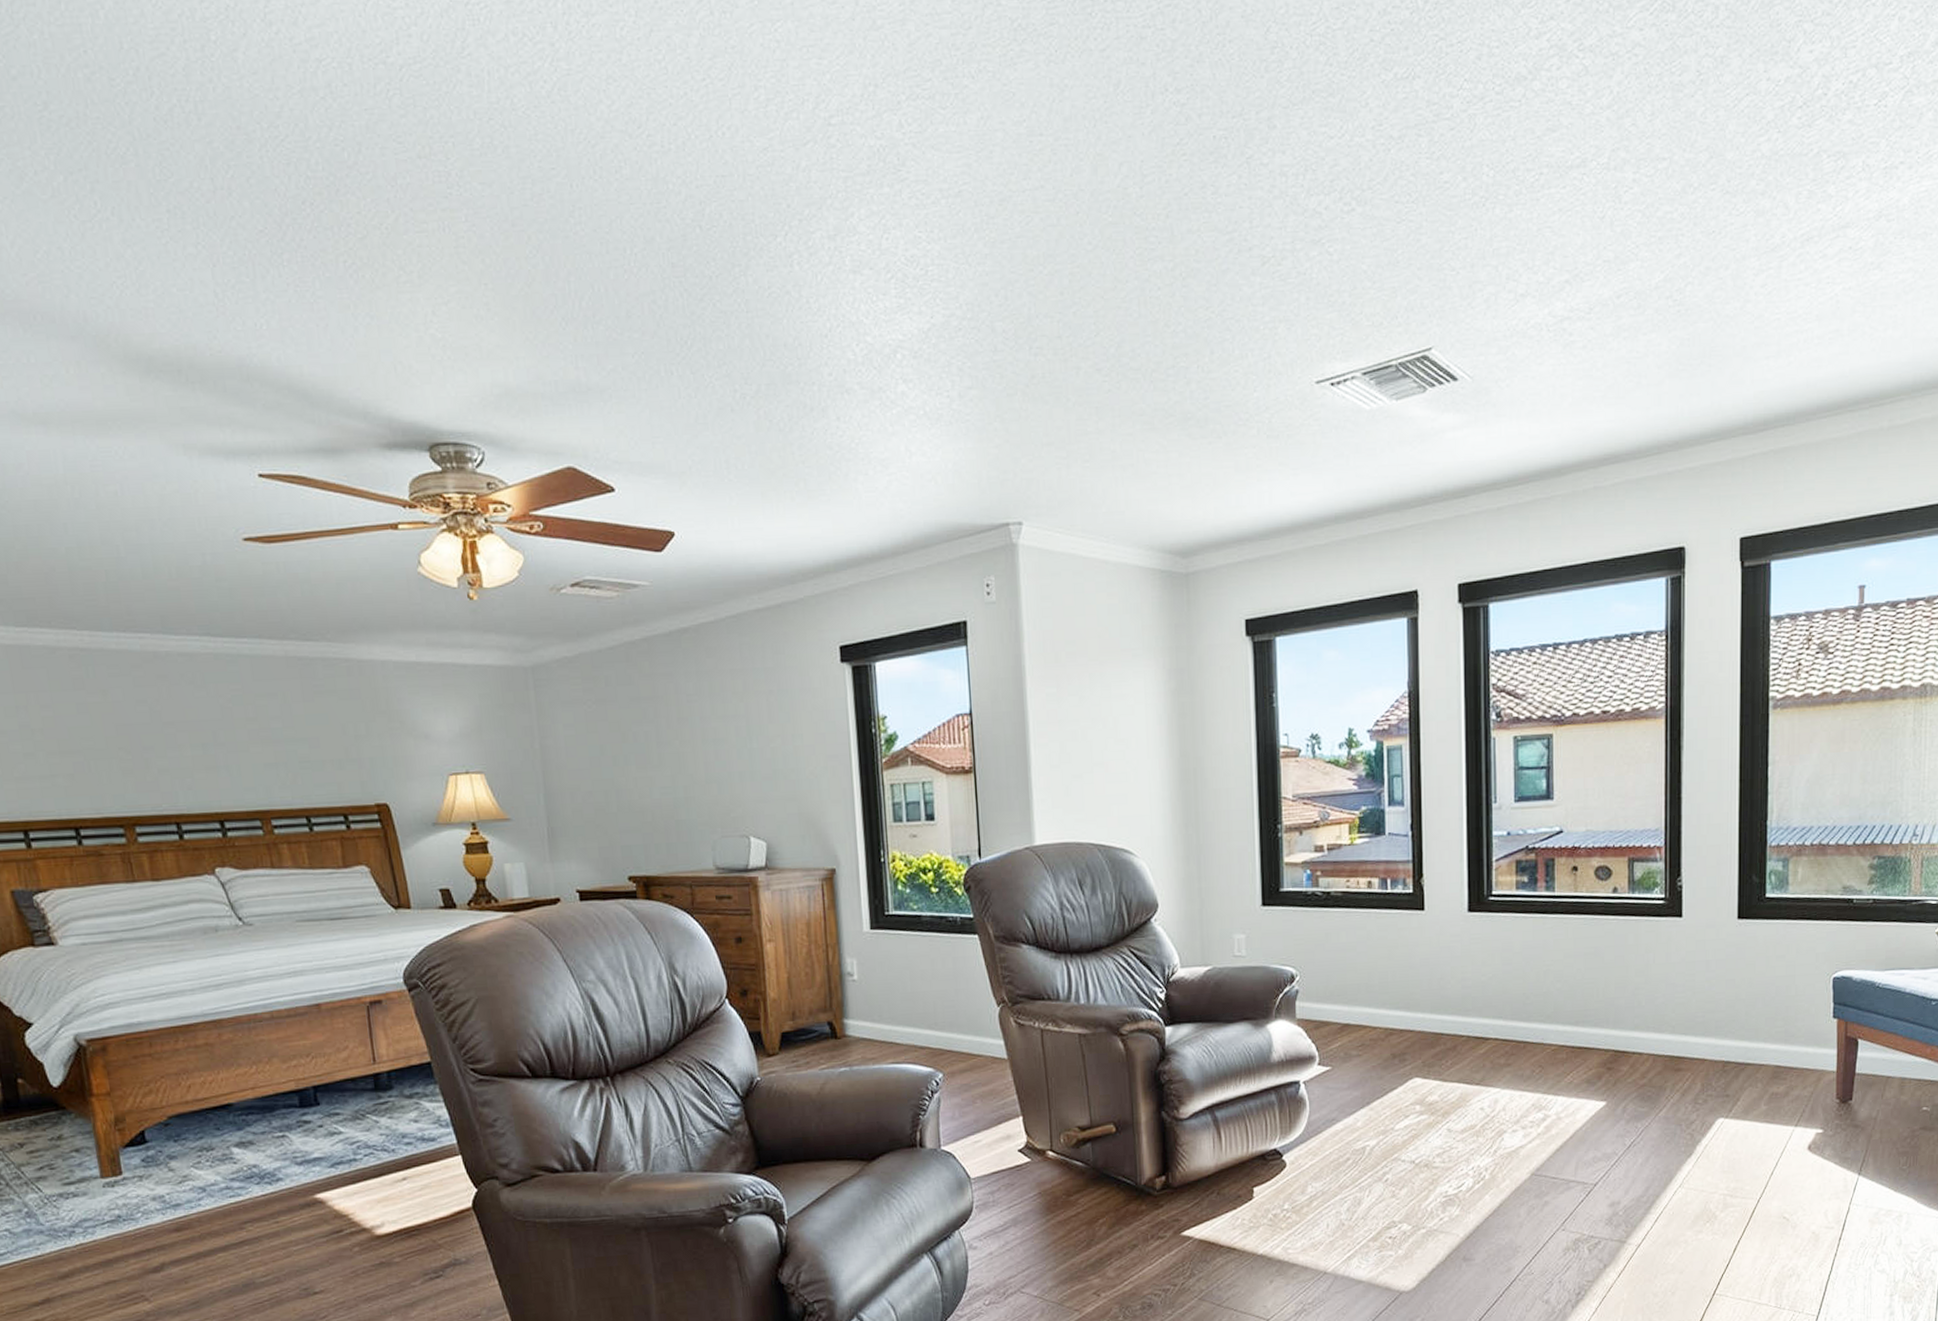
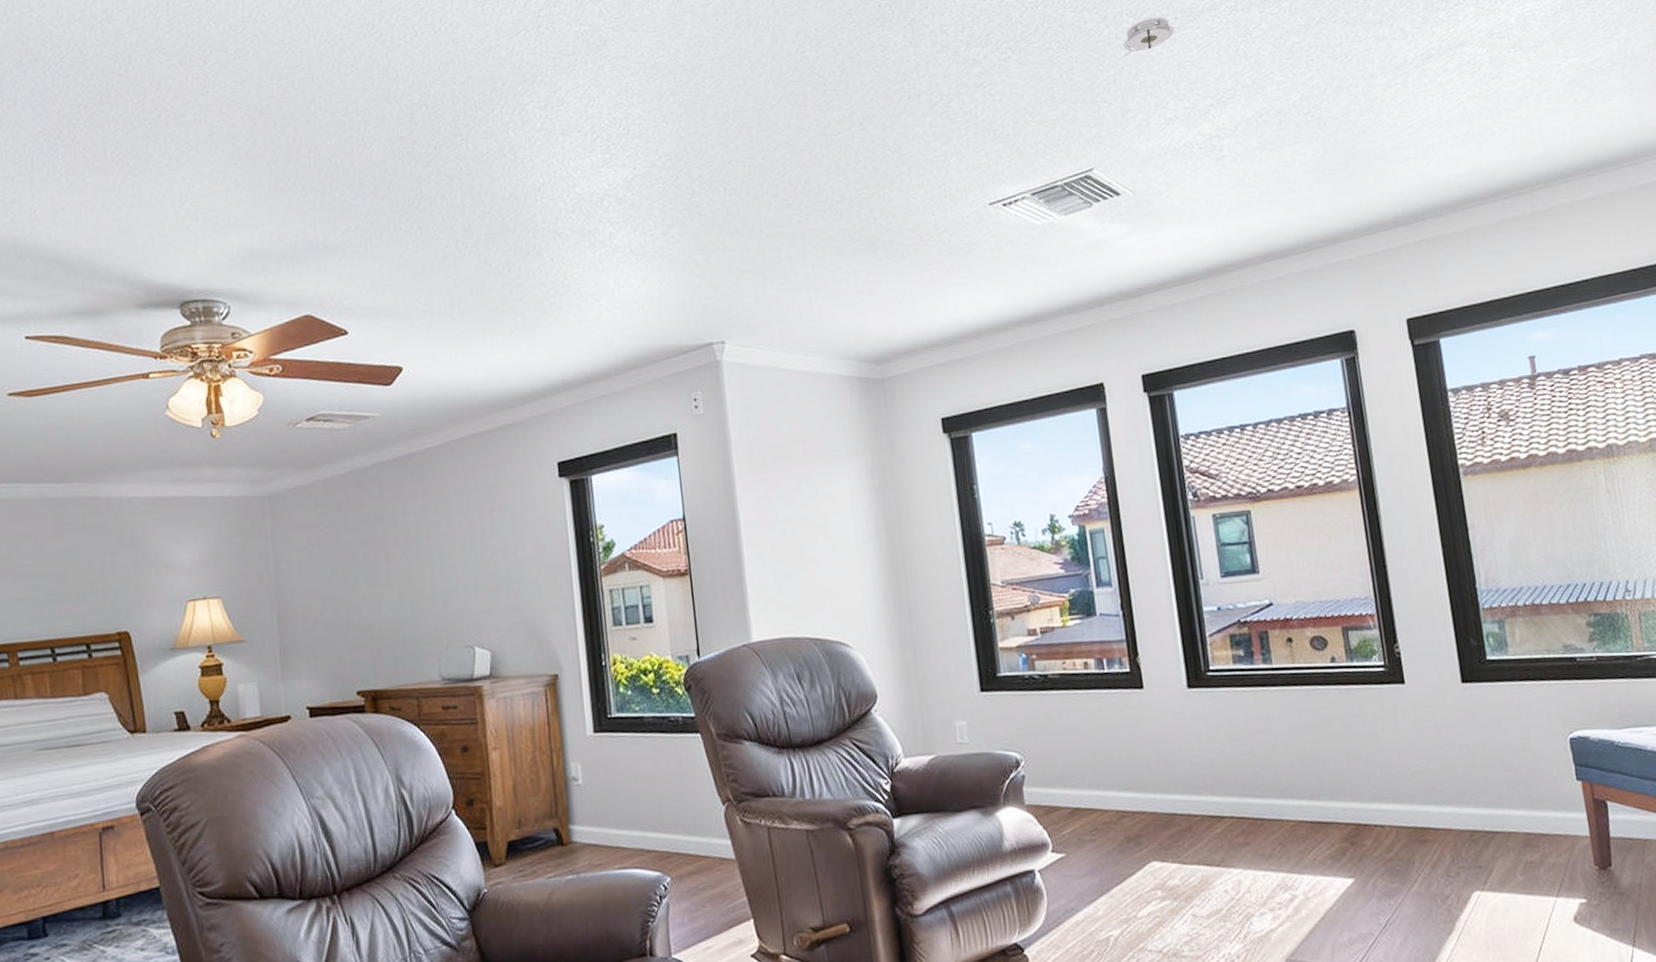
smoke detector: none [1477,171,1538,217] -> present [1122,16,1175,57]

